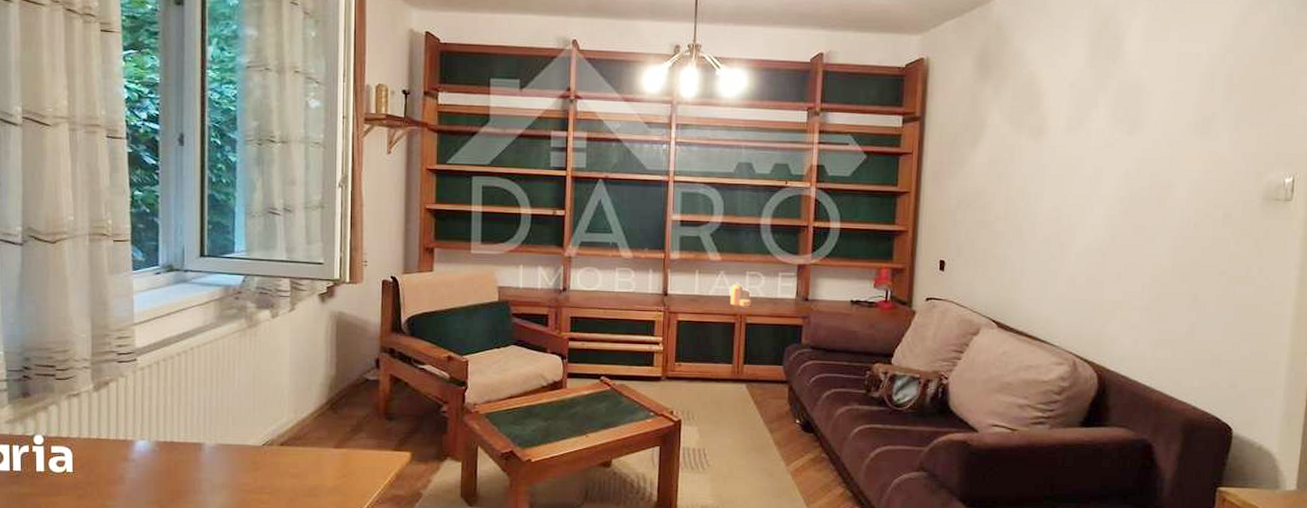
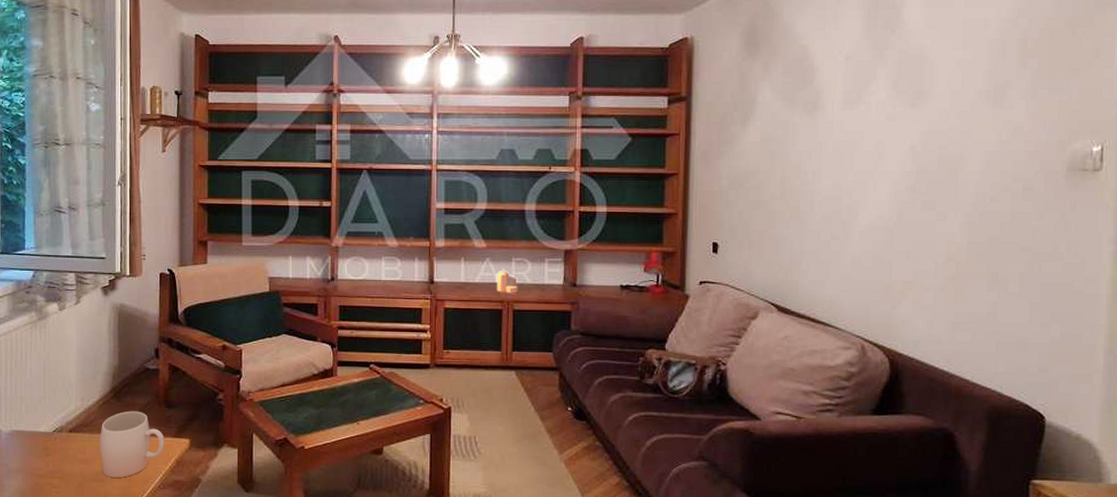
mug: none [313,423,384,493] -> present [99,411,164,478]

